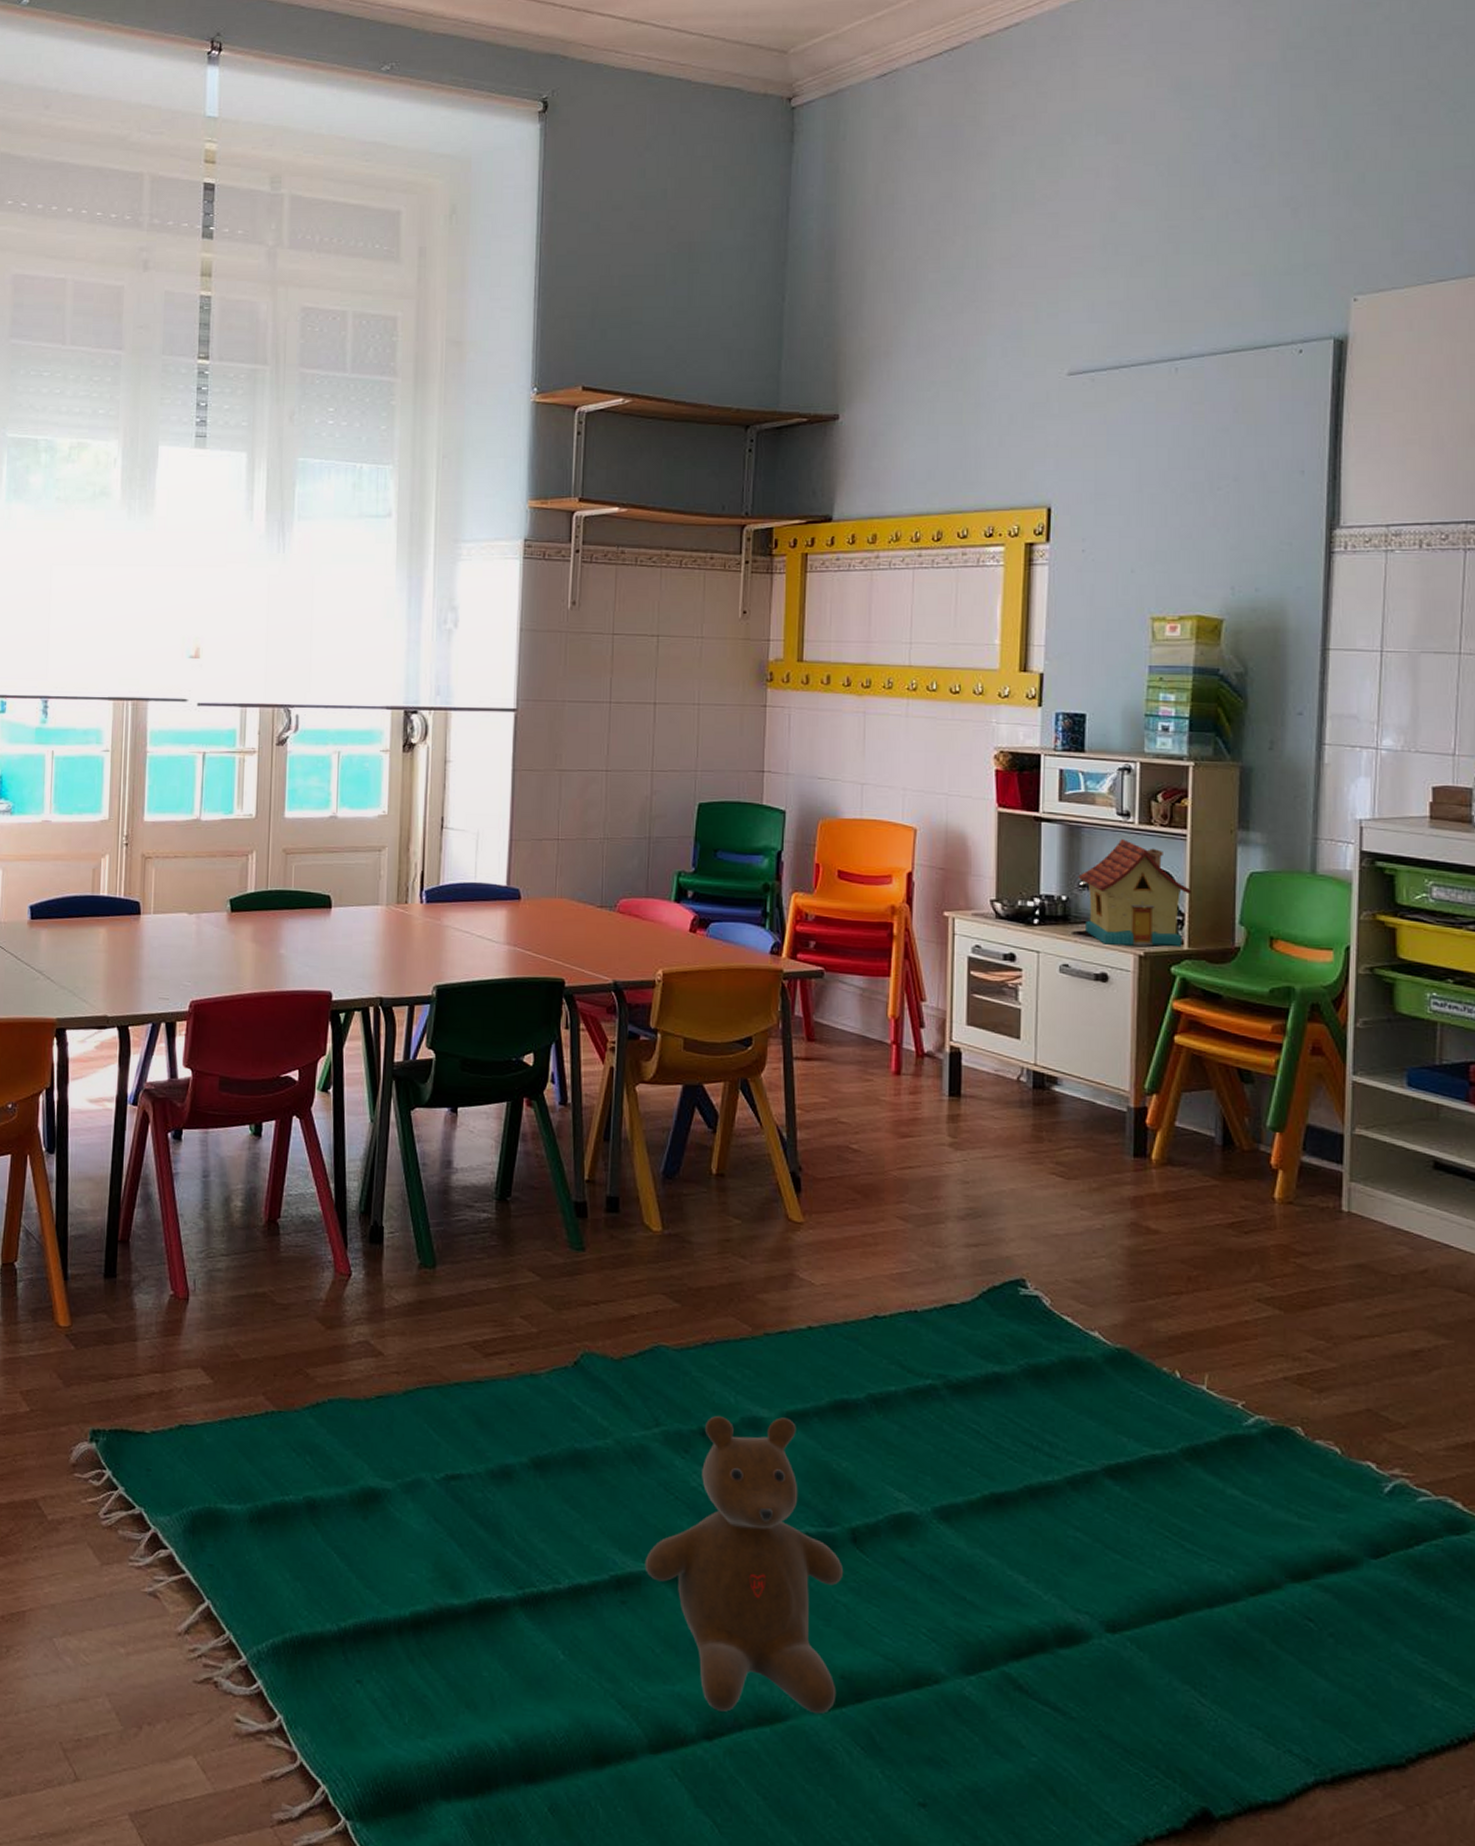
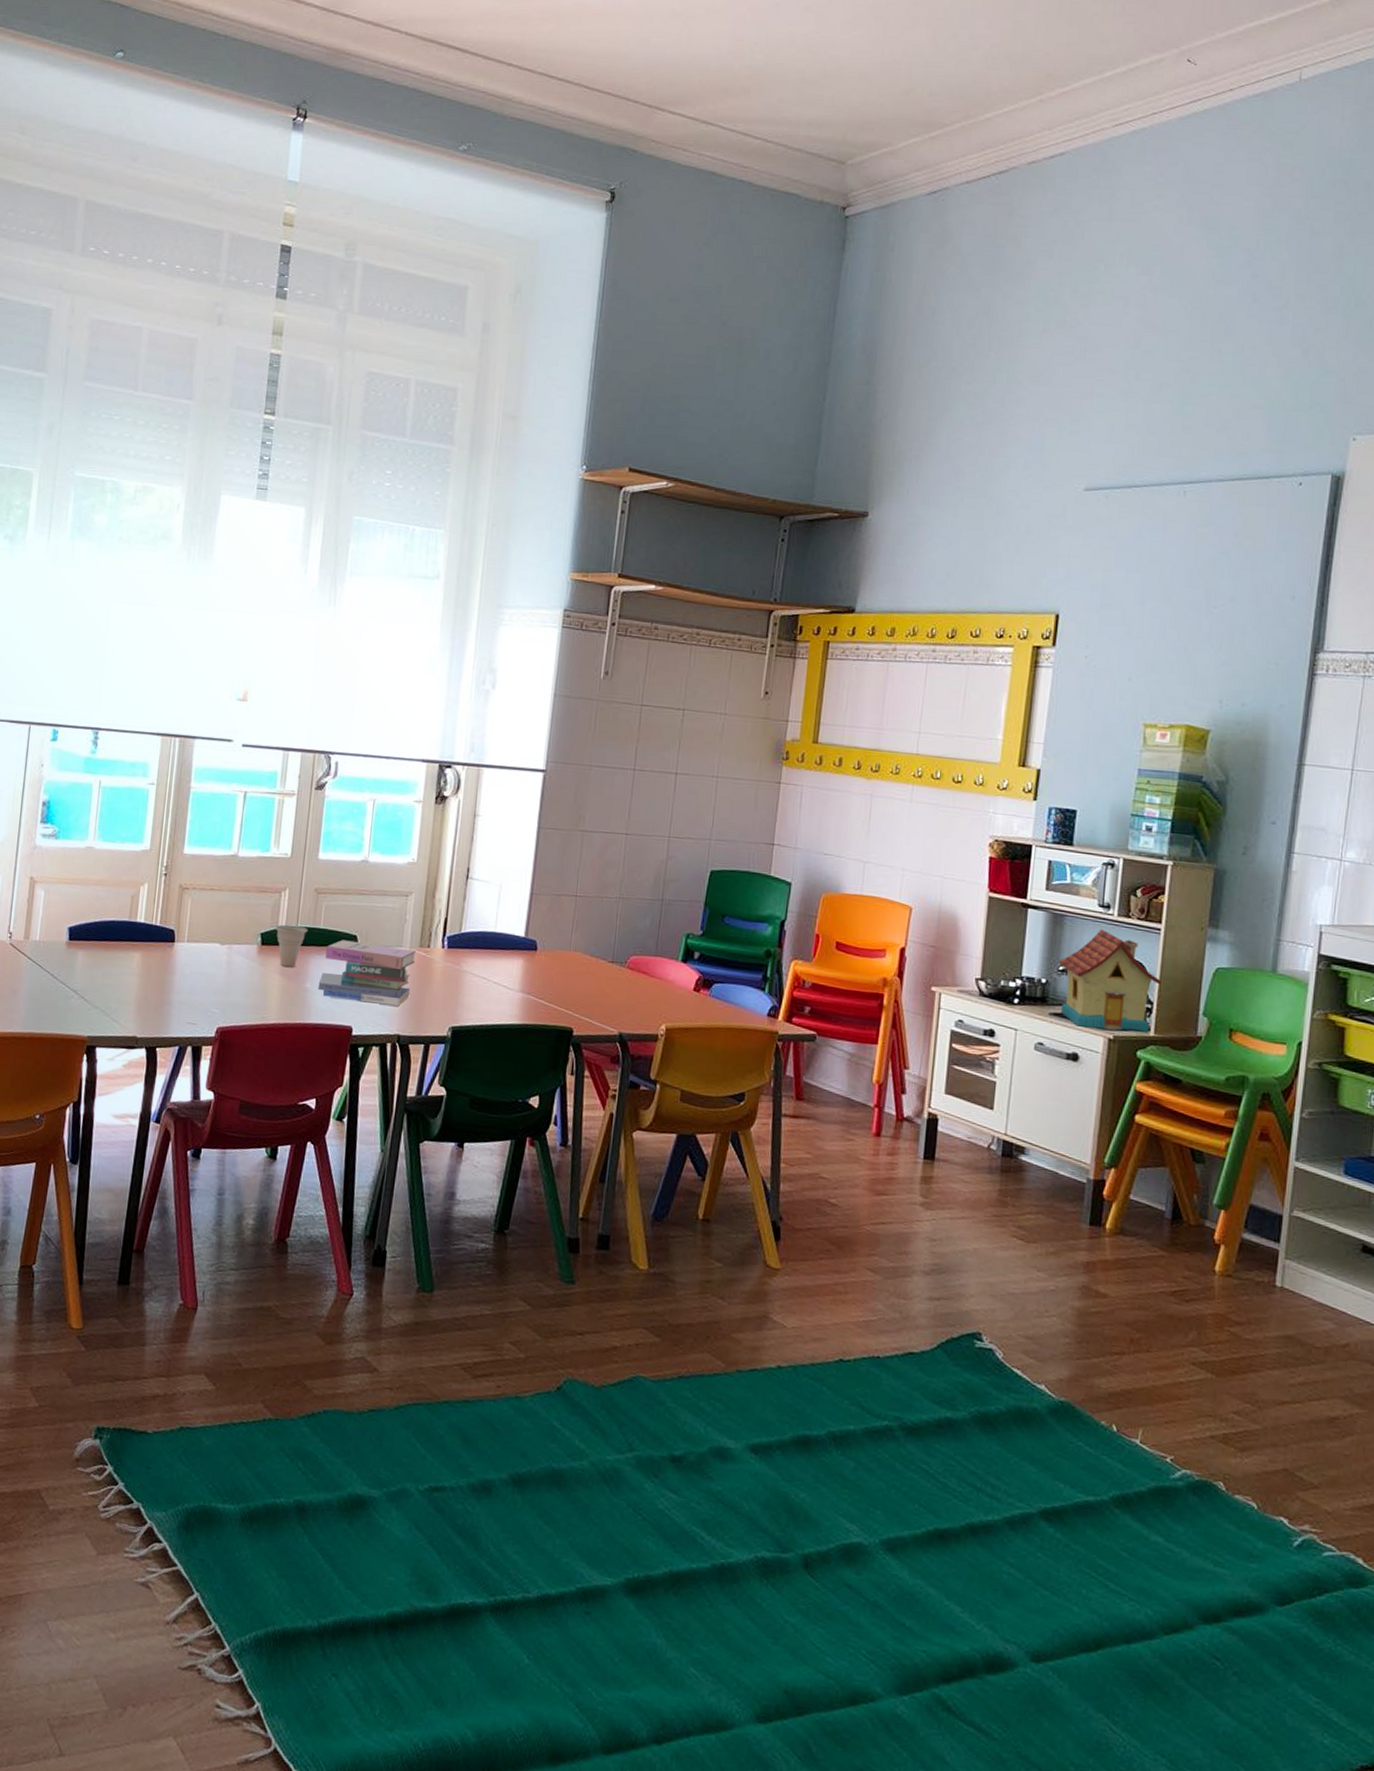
cup: none [244,889,279,933] -> present [275,924,308,967]
books: none [293,901,393,967] -> present [318,940,416,1006]
stuffed bear: present [644,1416,844,1715] -> none [610,1444,794,1725]

